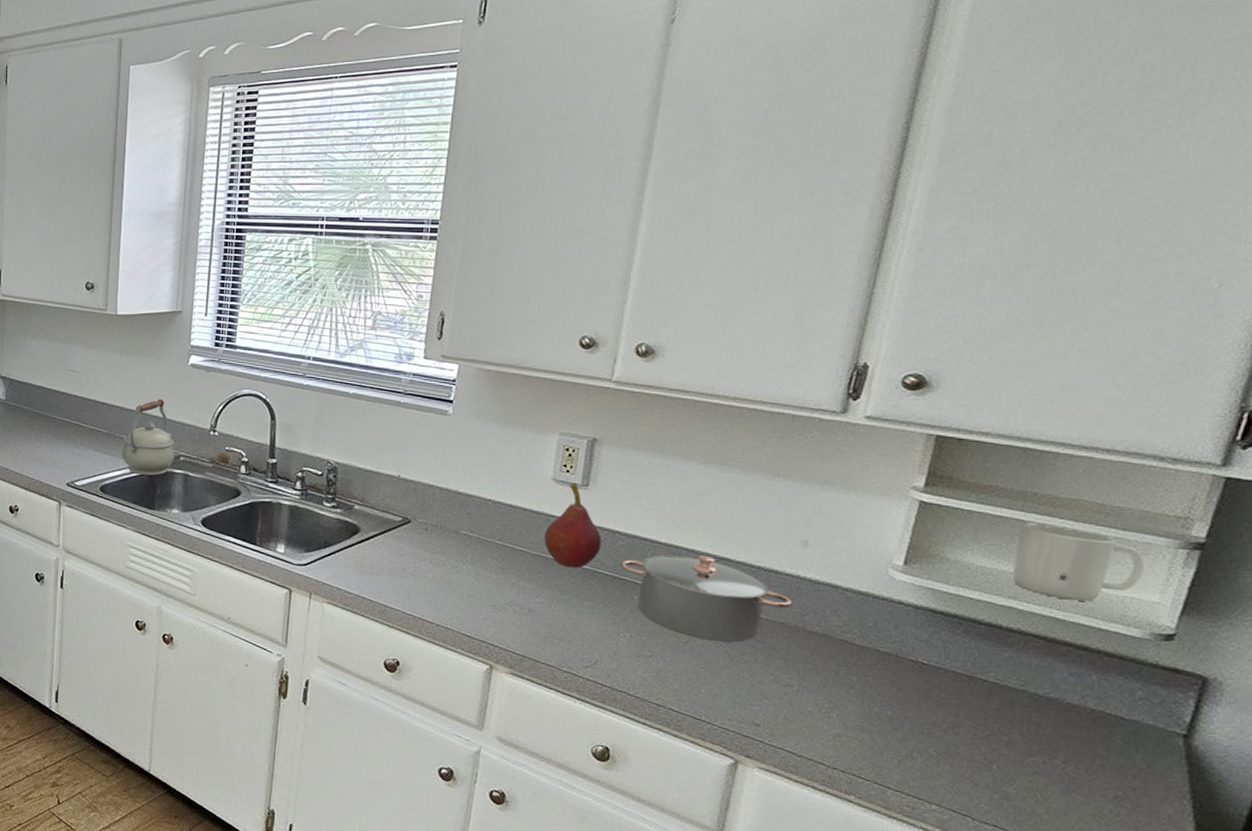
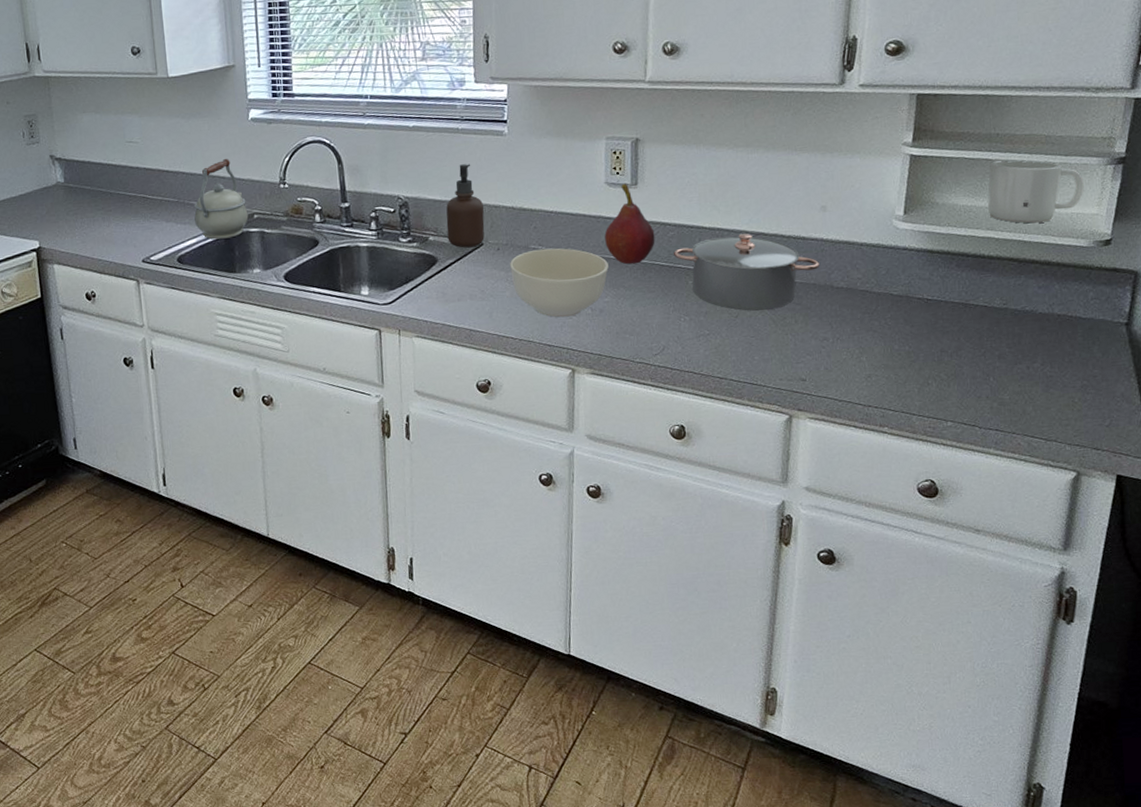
soap dispenser: none [374,438,416,523] -> present [446,164,485,248]
bowl: none [436,536,545,611] -> present [510,248,609,318]

